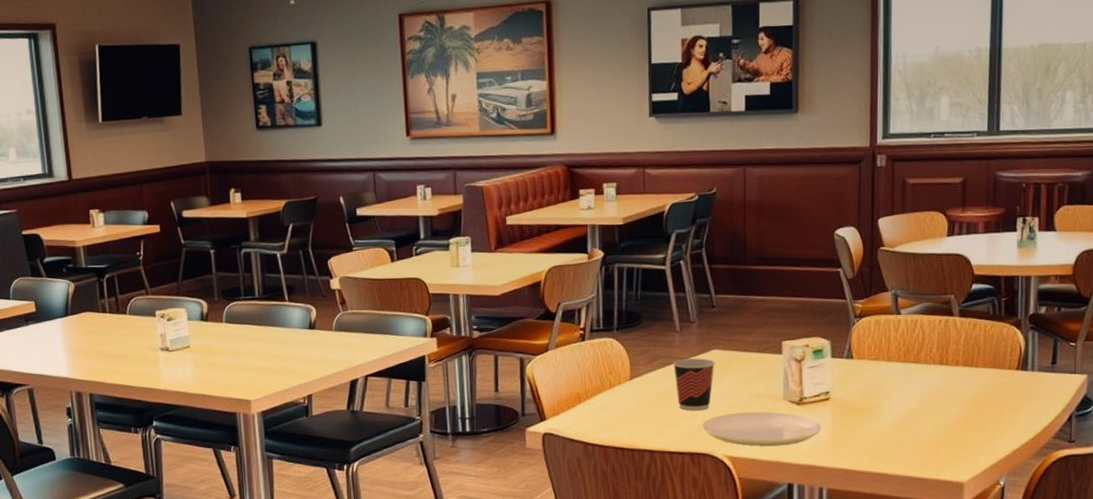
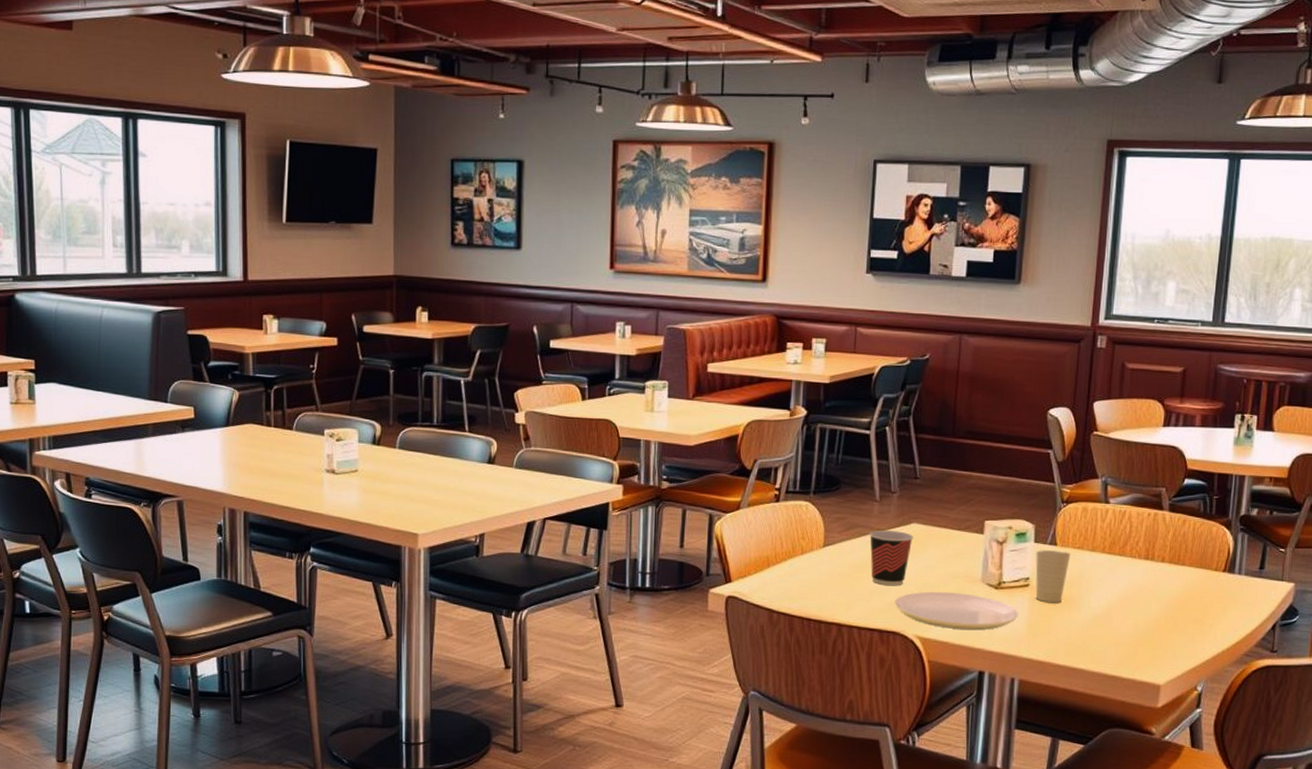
cup: none [834,363,868,414] -> present [1035,550,1071,603]

